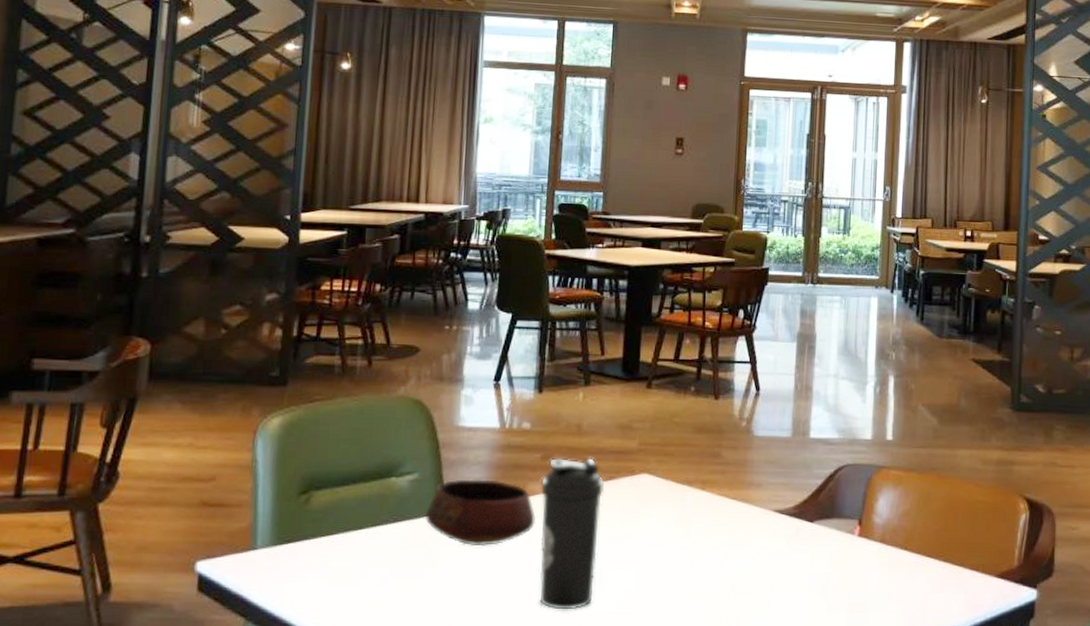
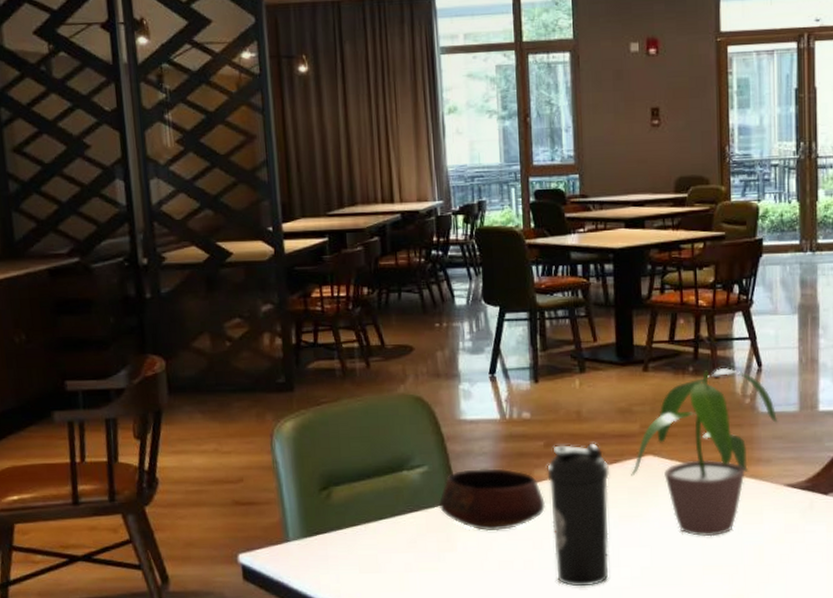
potted plant: none [625,390,772,561] -> present [631,368,778,537]

